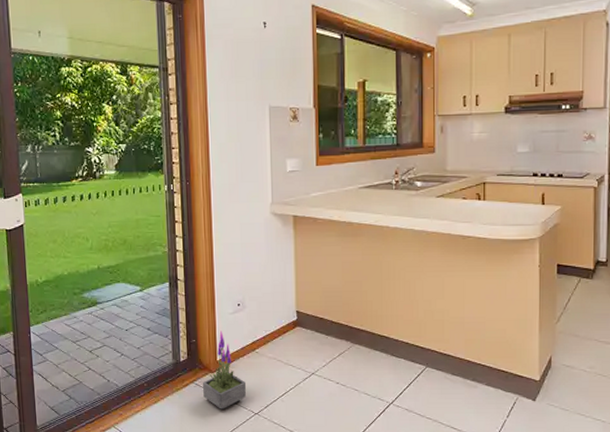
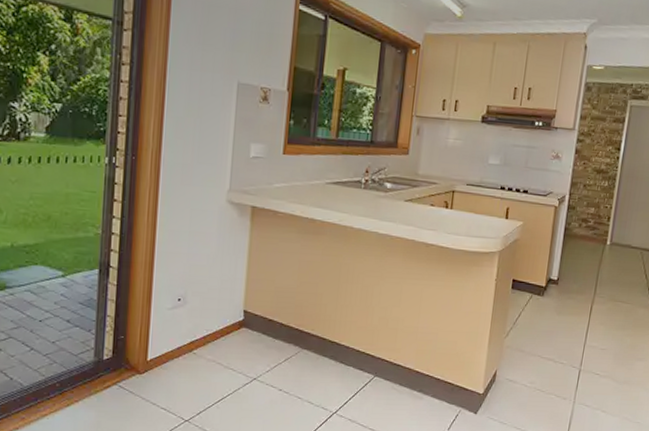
potted plant: present [203,330,246,409] -> none [127,327,178,415]

